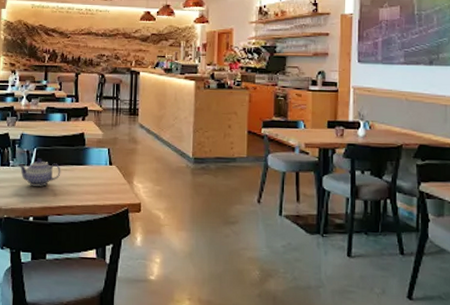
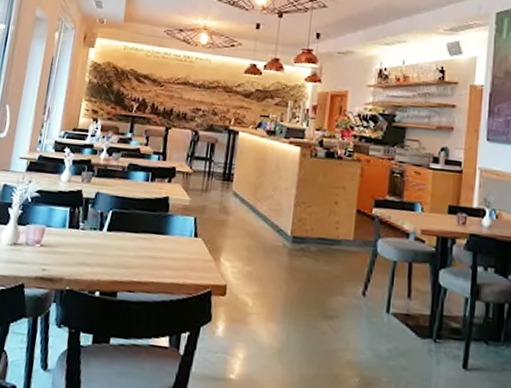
teapot: present [17,158,61,186] -> none [88,222,138,256]

